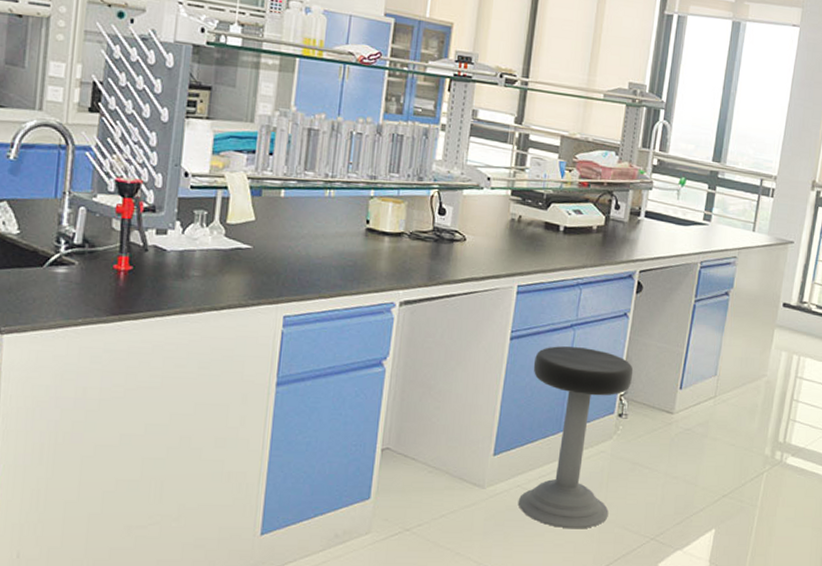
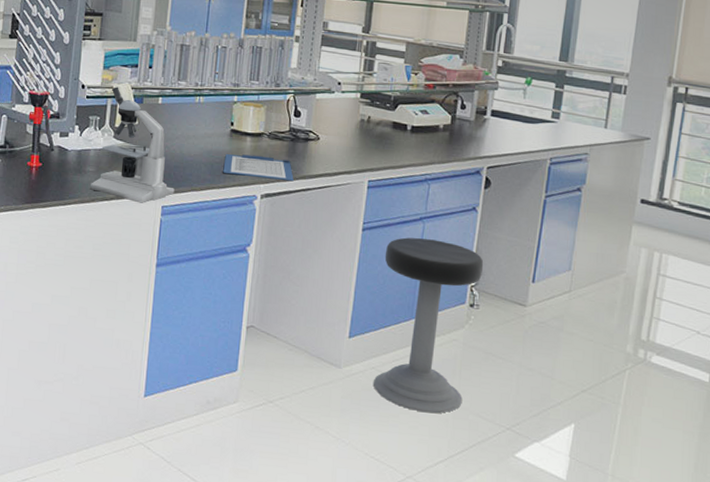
microscope: none [195,175,299,313] -> present [90,87,175,204]
clipboard: none [356,256,437,287] -> present [223,154,294,182]

